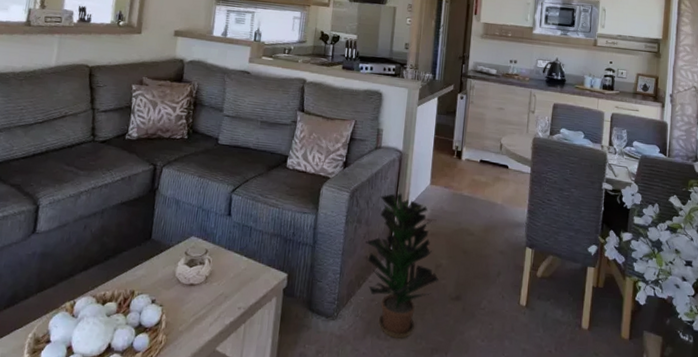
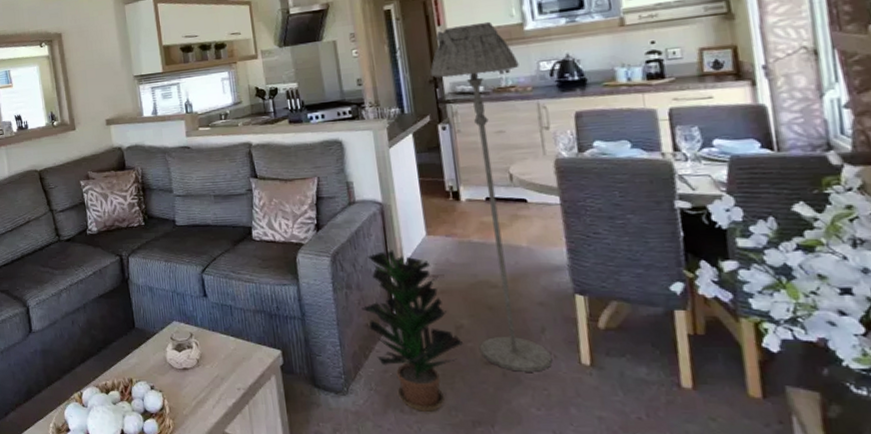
floor lamp: none [450,18,524,309] -> present [430,21,553,372]

